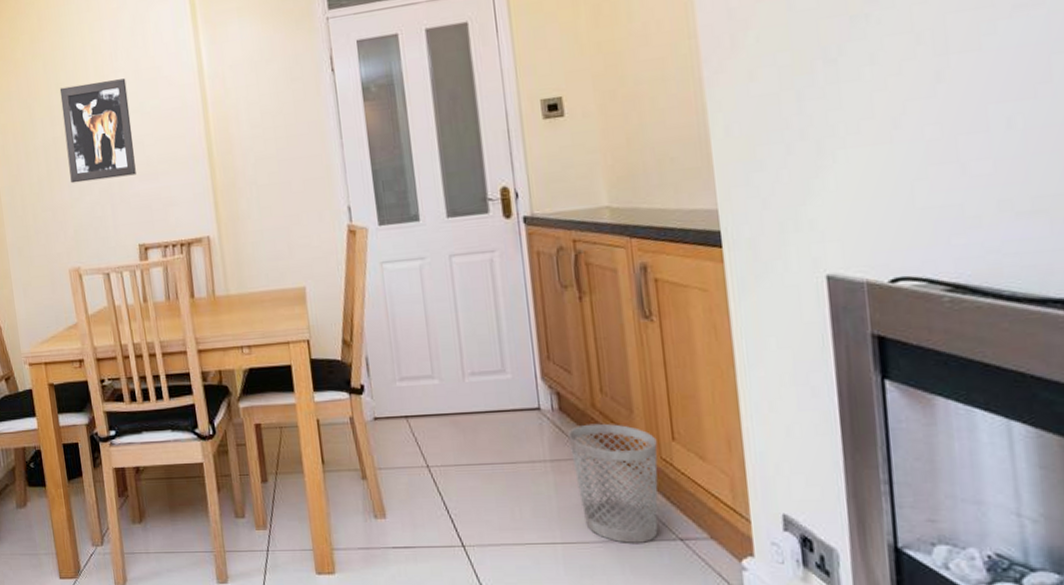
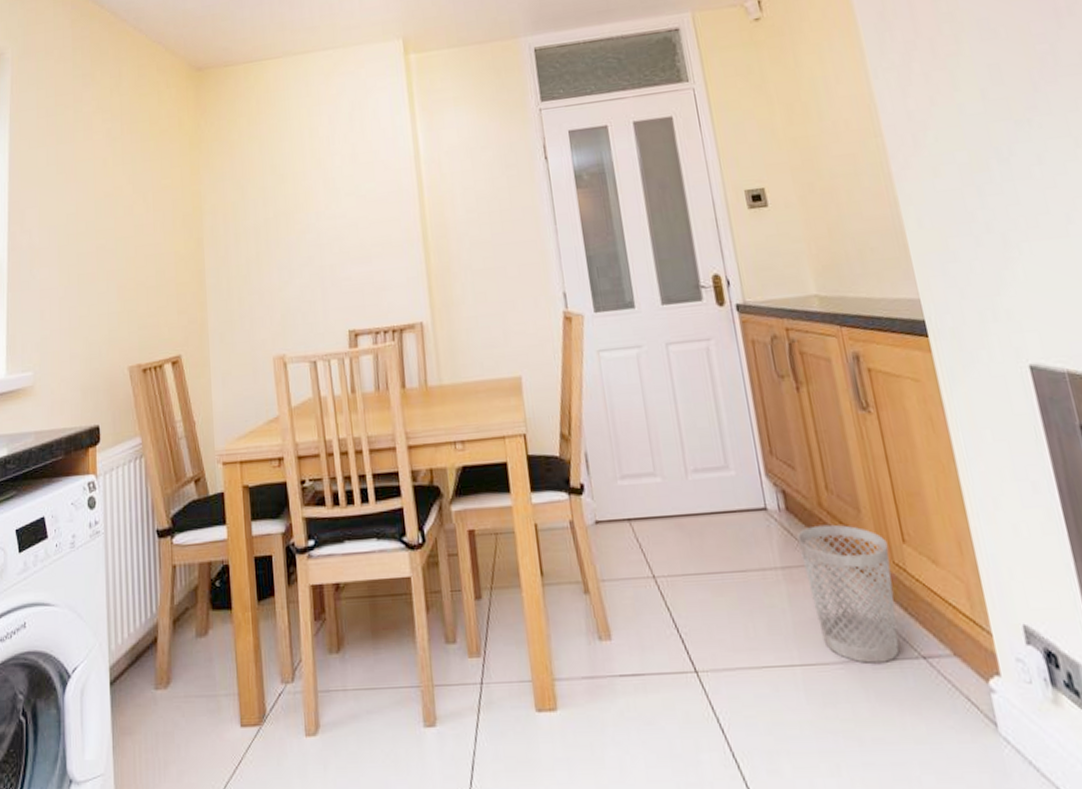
wall art: present [59,78,136,184] -> none [274,161,349,266]

